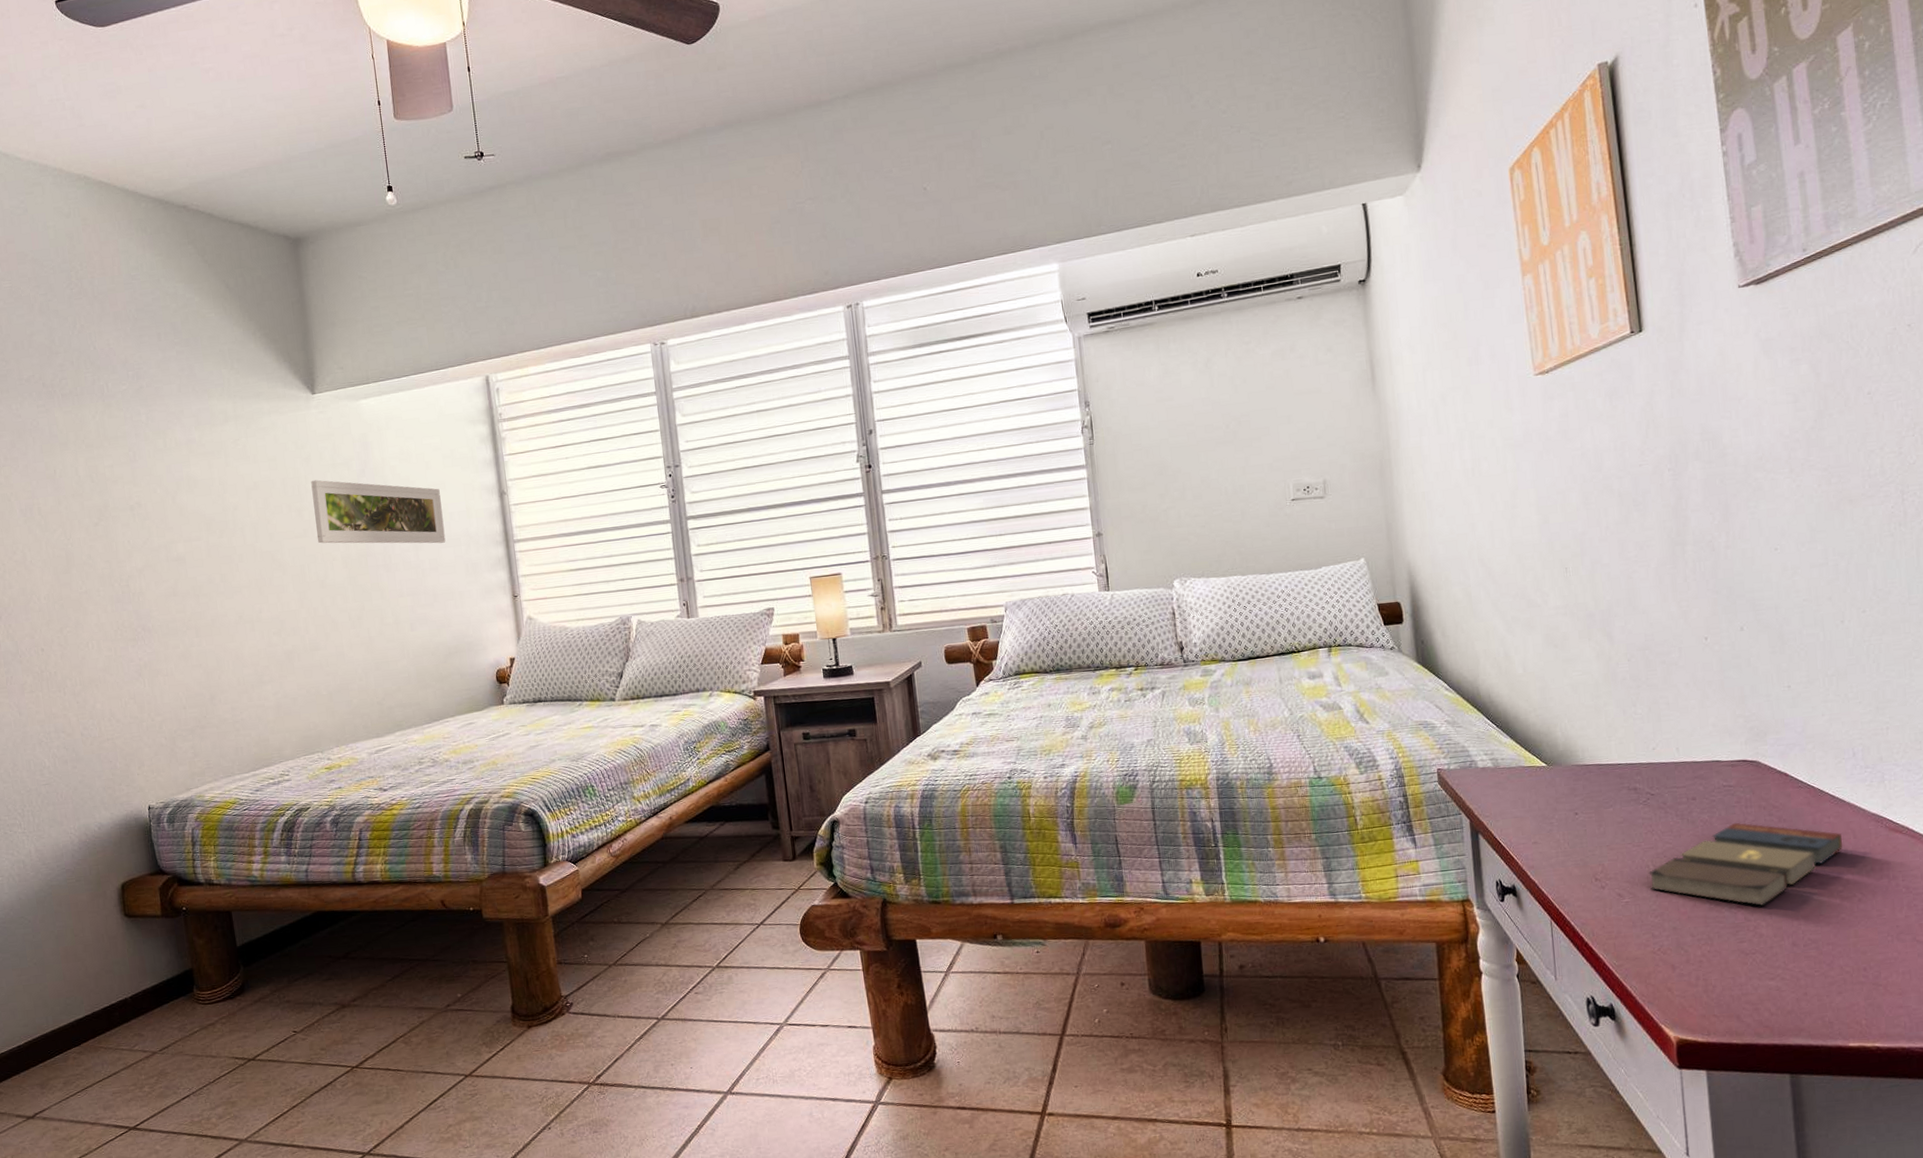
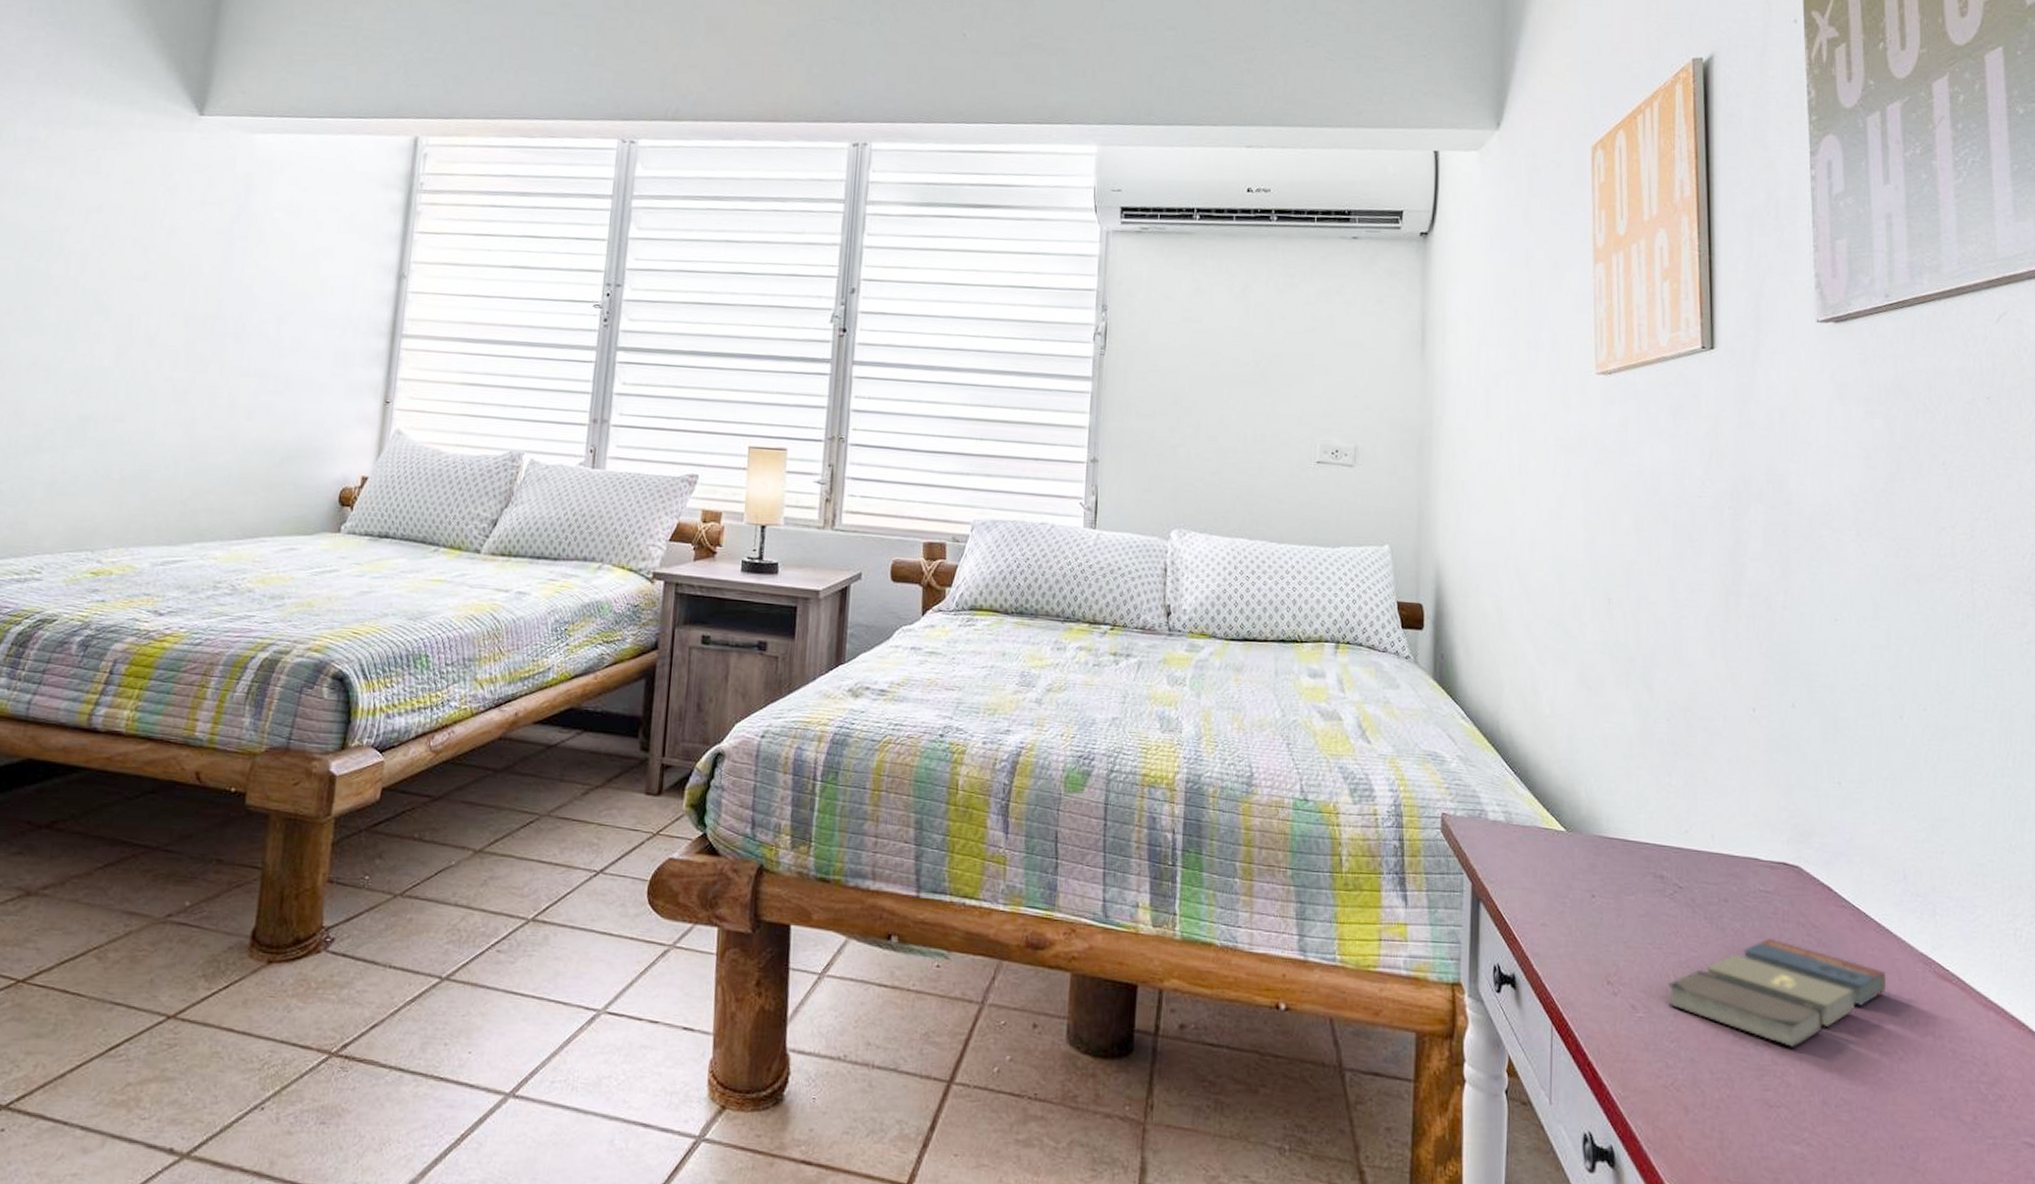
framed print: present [311,480,446,544] -> none [158,215,326,321]

